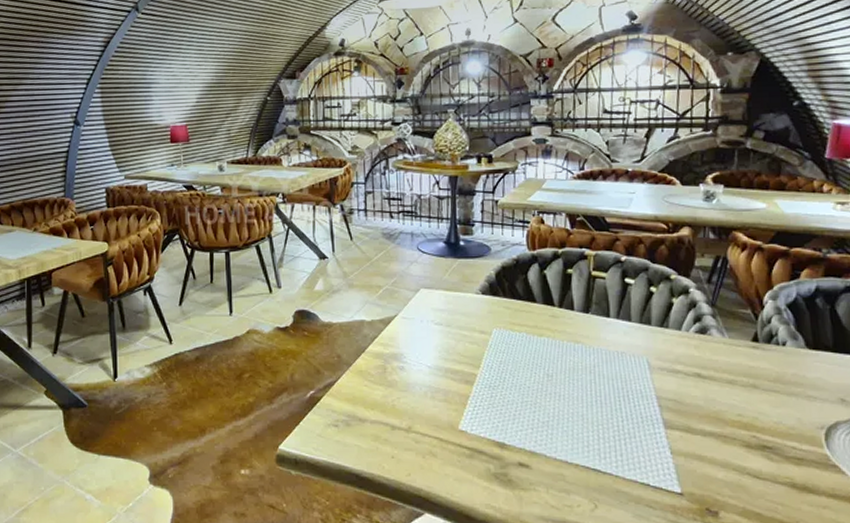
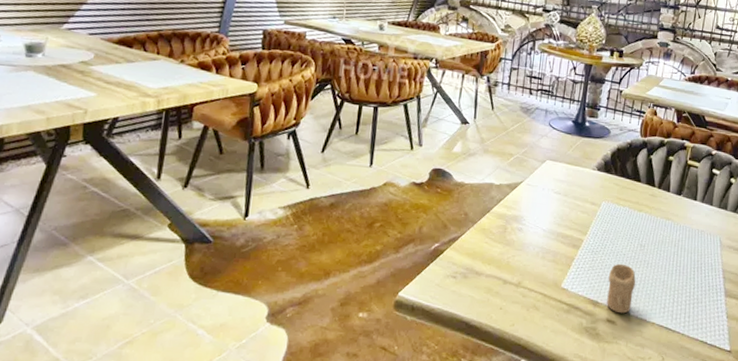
candle: none [513,398,549,456] -> present [607,263,636,314]

